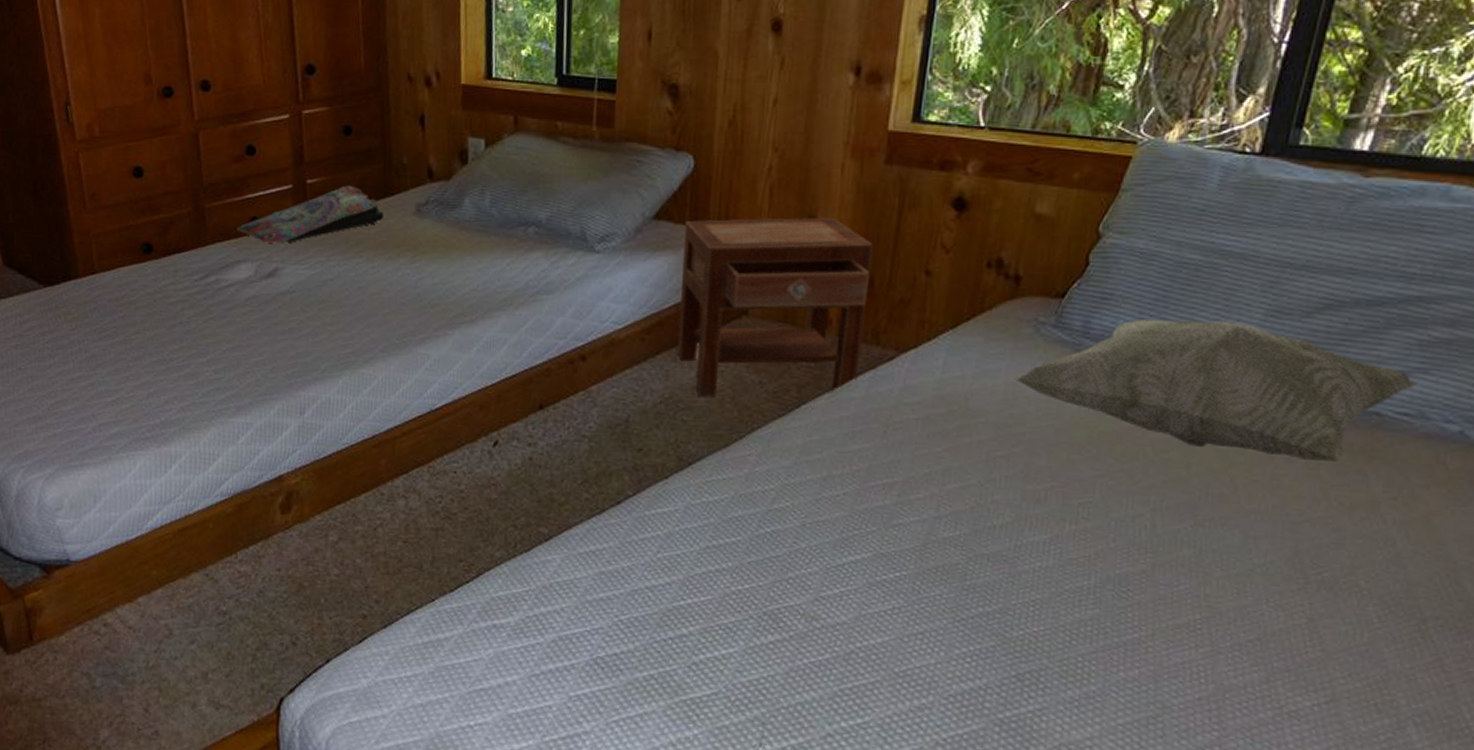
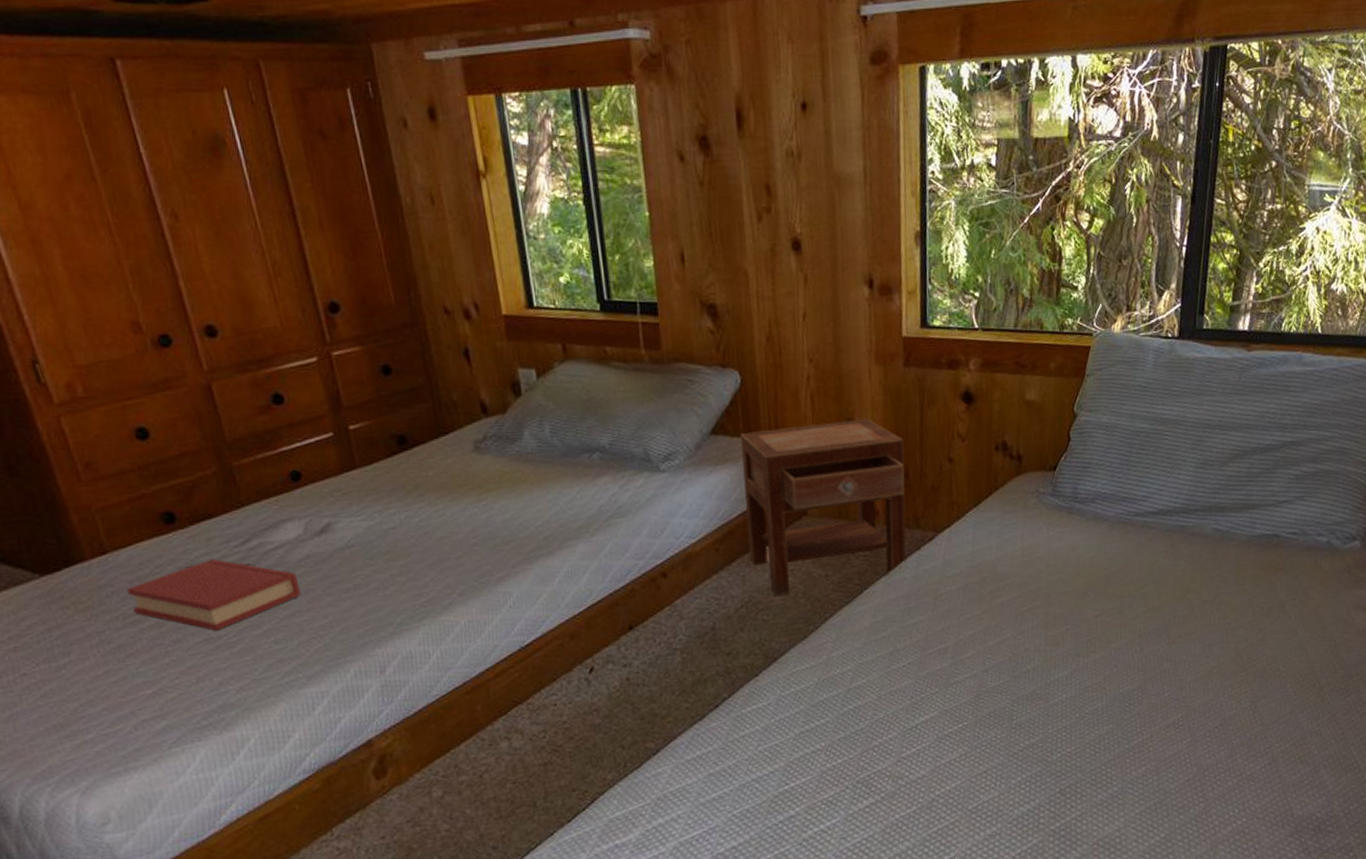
hardback book: none [106,289,243,354] -> present [127,558,301,631]
cushion: present [236,185,384,243] -> none [275,427,441,497]
decorative pillow: present [1014,319,1417,462] -> none [1028,476,1298,580]

